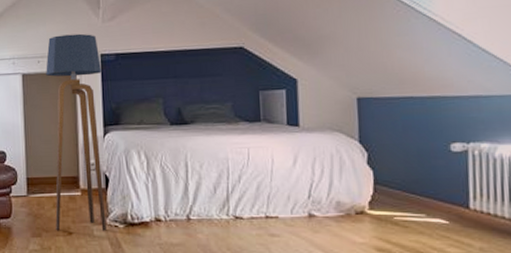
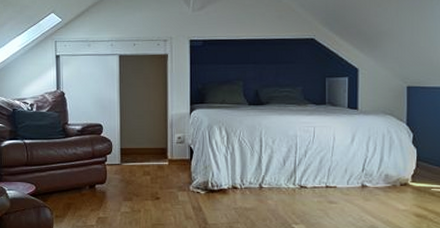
floor lamp: present [46,33,107,231] -> none [141,20,190,196]

